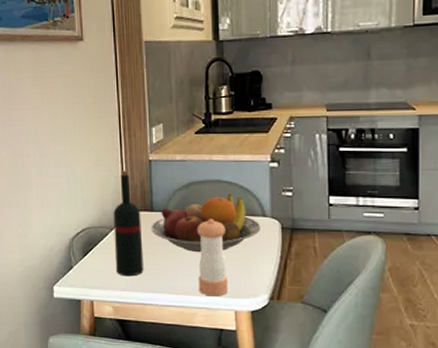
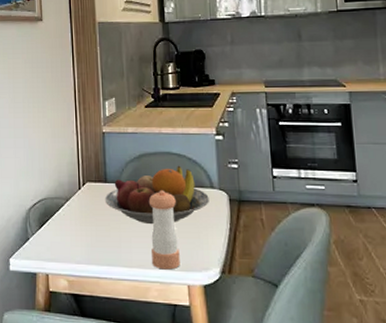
wine bottle: present [113,170,144,277] -> none [69,142,98,249]

